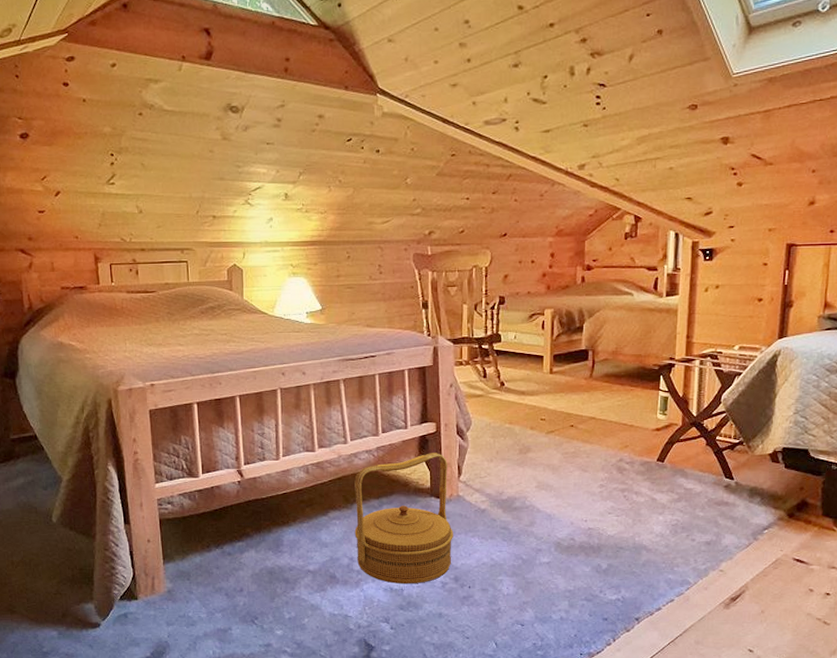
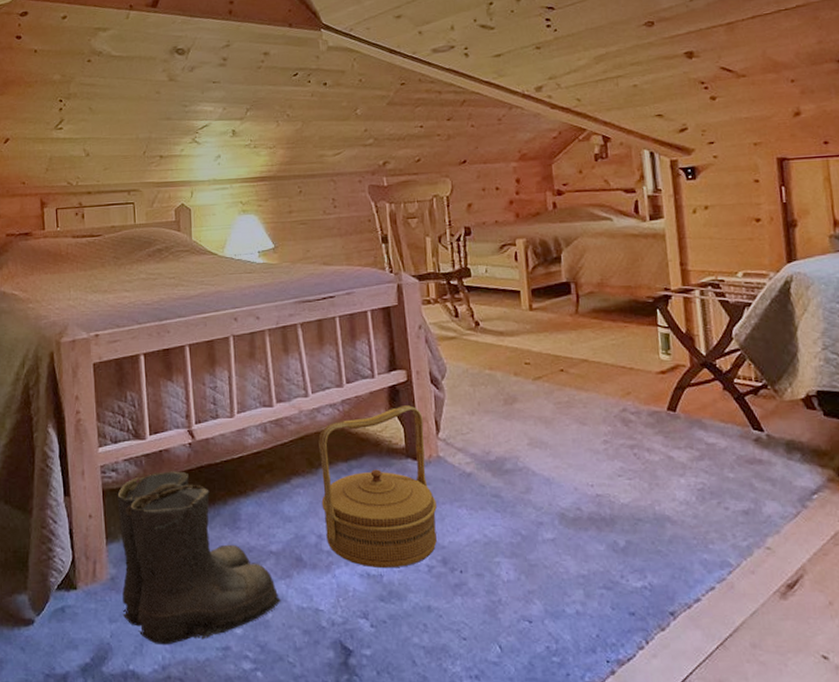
boots: none [173,504,316,643] -> present [117,471,281,645]

